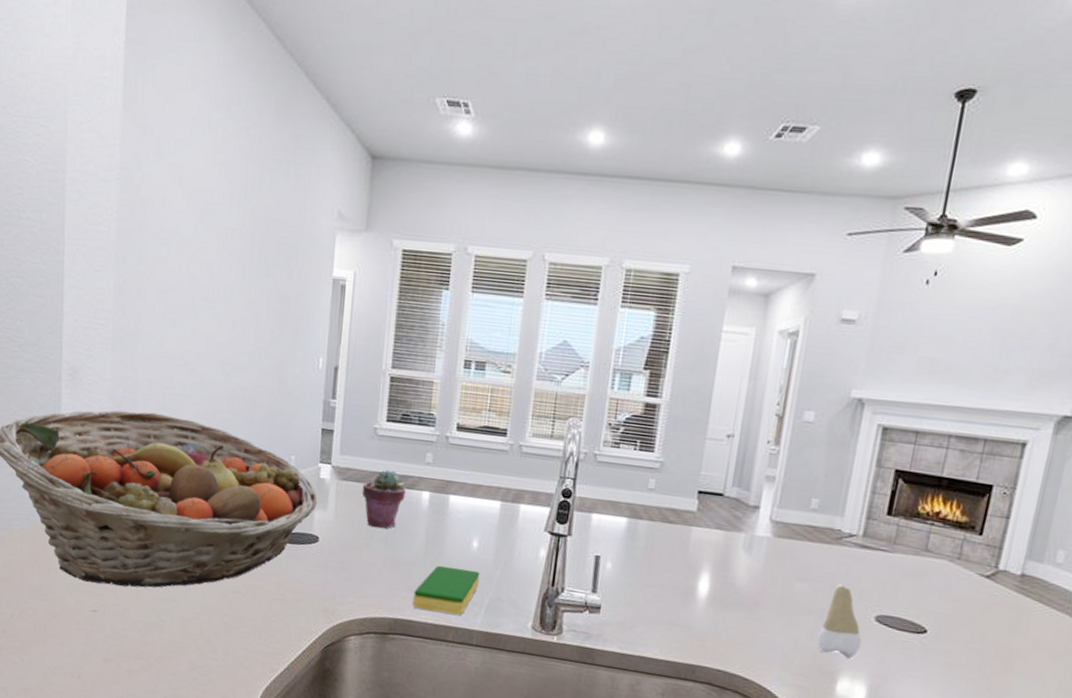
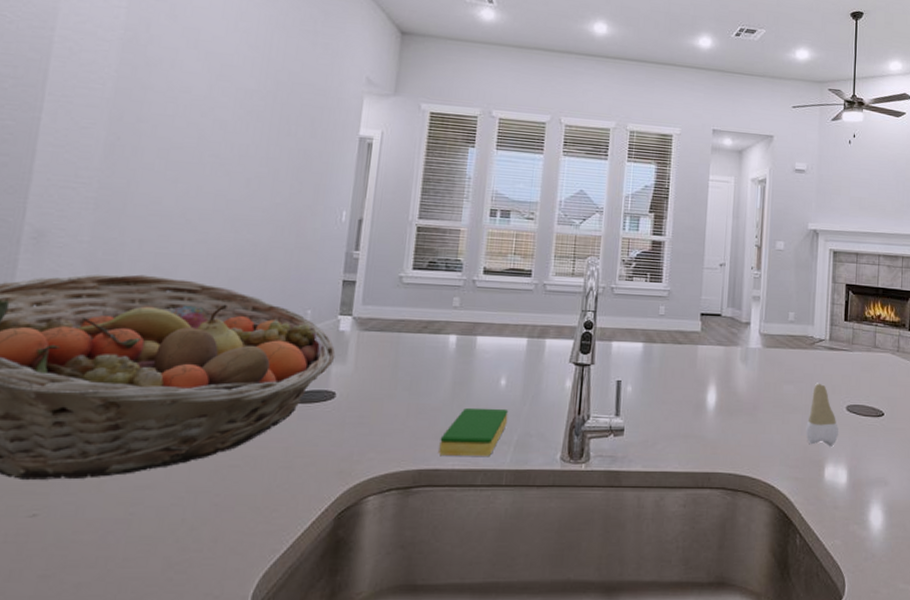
potted succulent: present [361,469,406,528] -> none [385,316,433,377]

